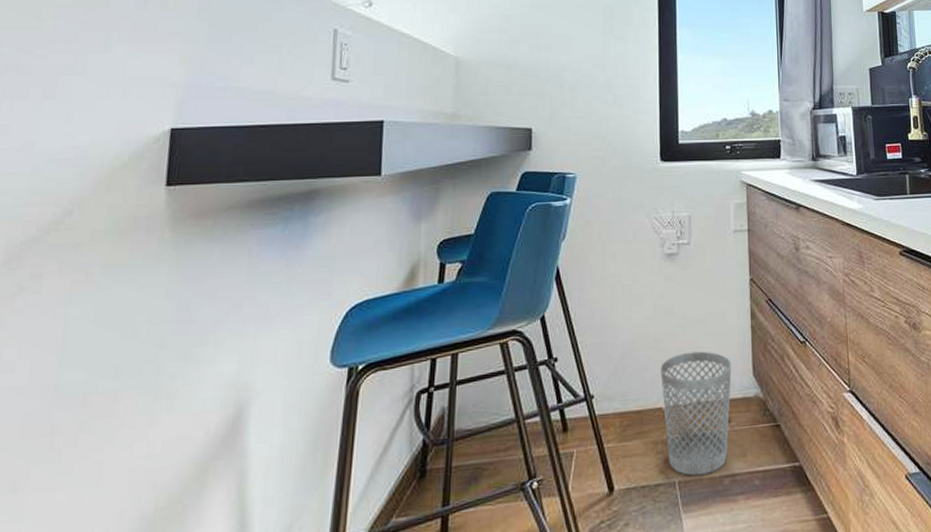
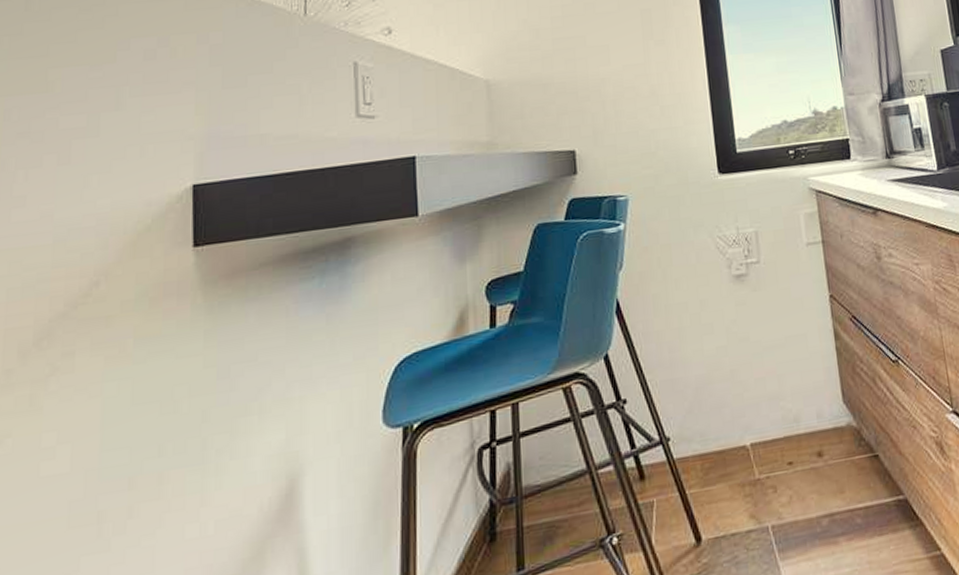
wastebasket: present [660,351,732,476] -> none [740,379,823,519]

